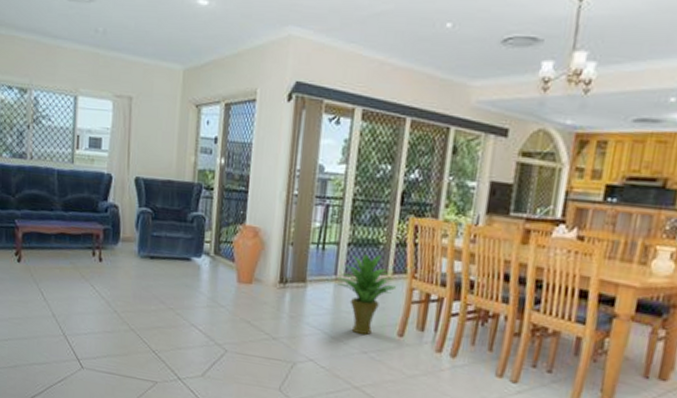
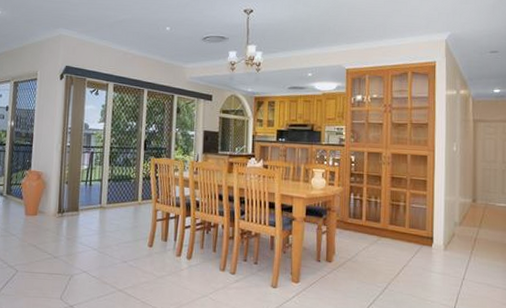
potted plant: present [337,253,396,335] -> none [101,186,144,248]

